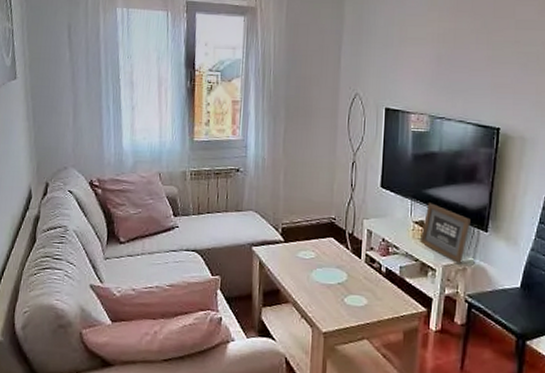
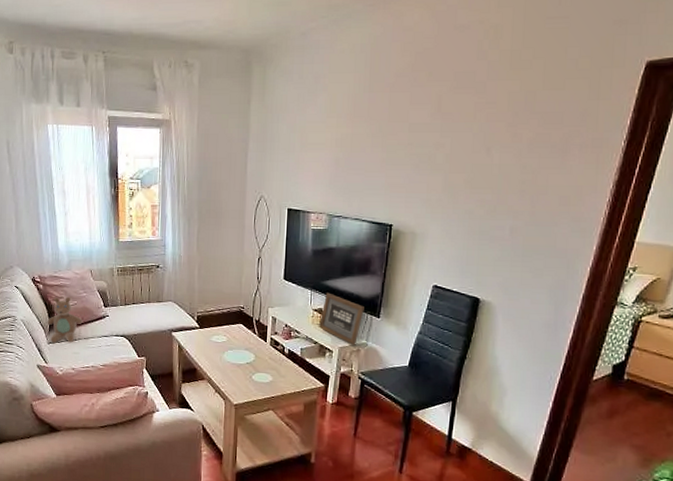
teddy bear: none [105,203,147,258] -> present [47,296,82,343]

